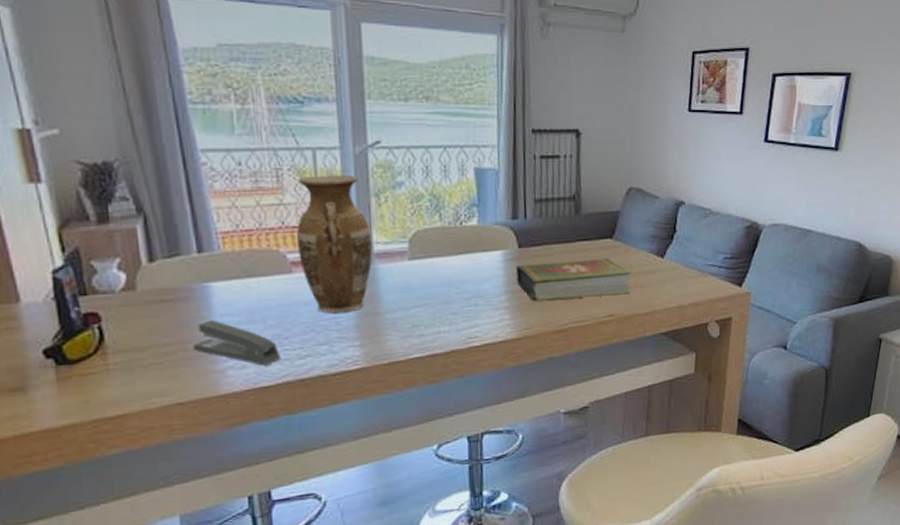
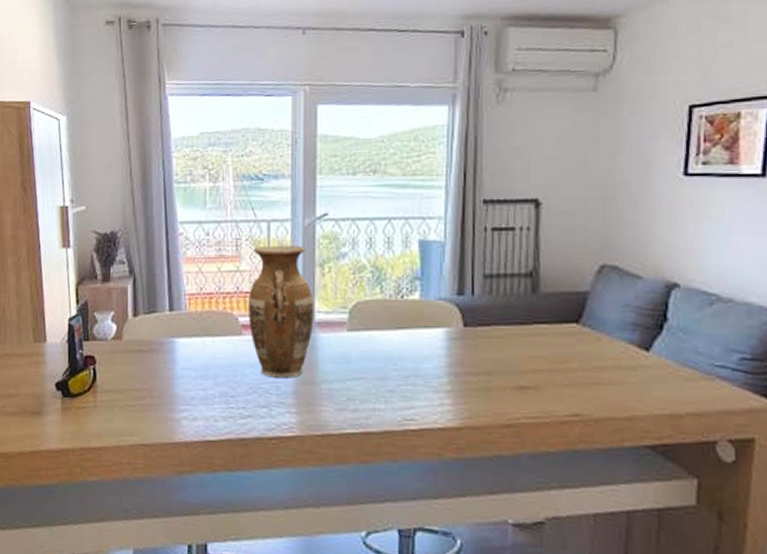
stapler: present [193,320,282,366] -> none [158,372,227,421]
book: present [516,258,631,302] -> none [461,345,603,392]

